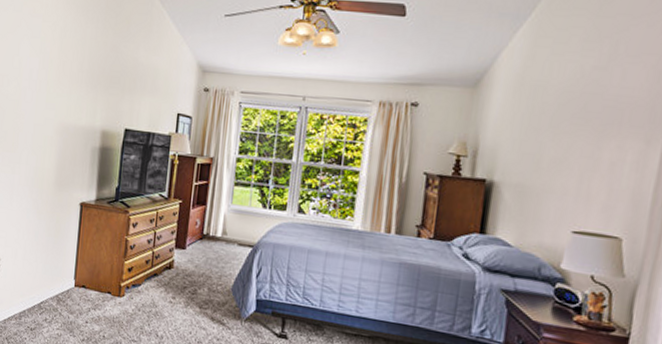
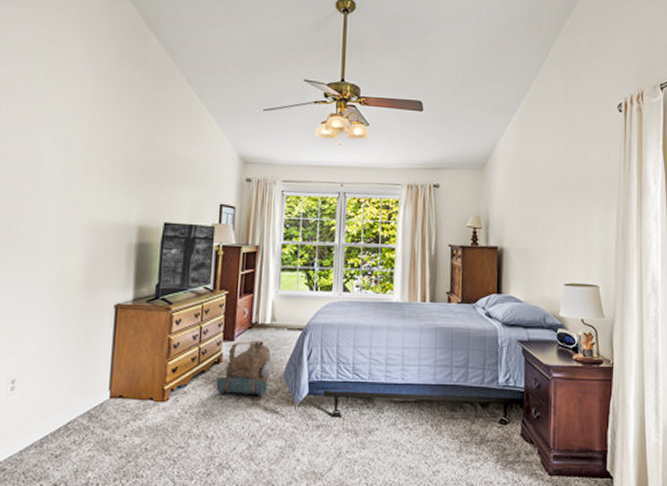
backpack: none [167,250,224,307] -> present [216,340,275,397]

